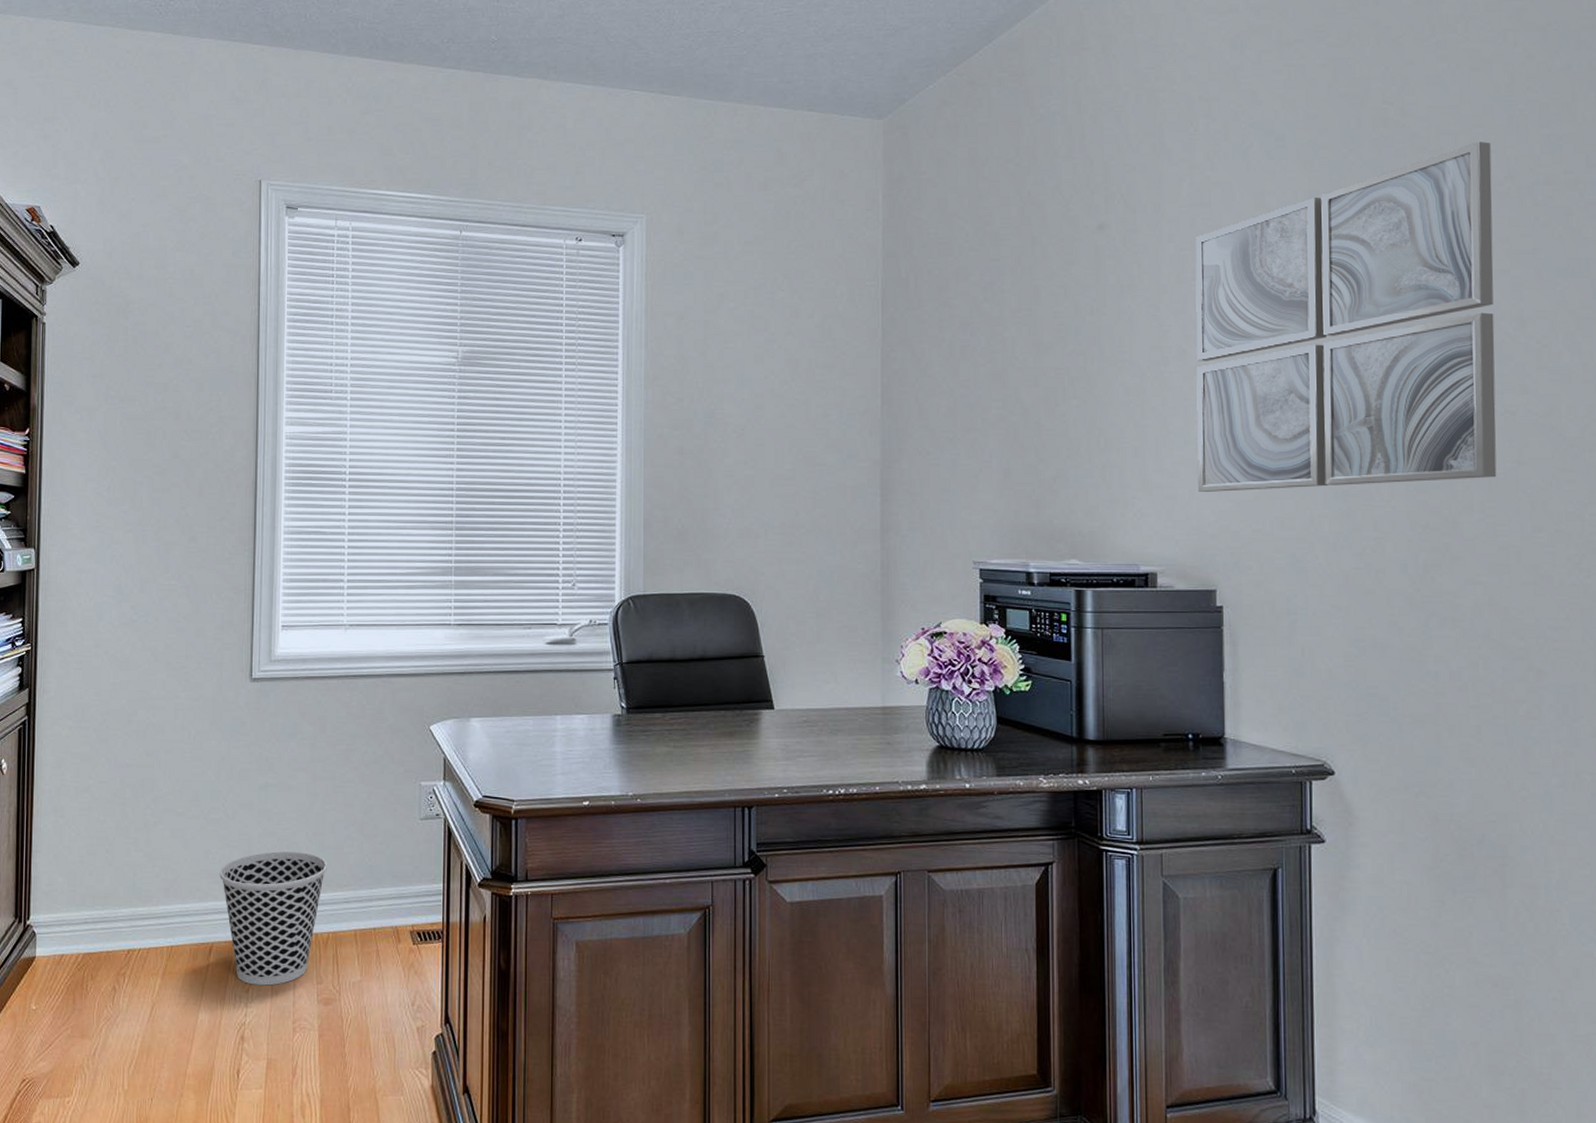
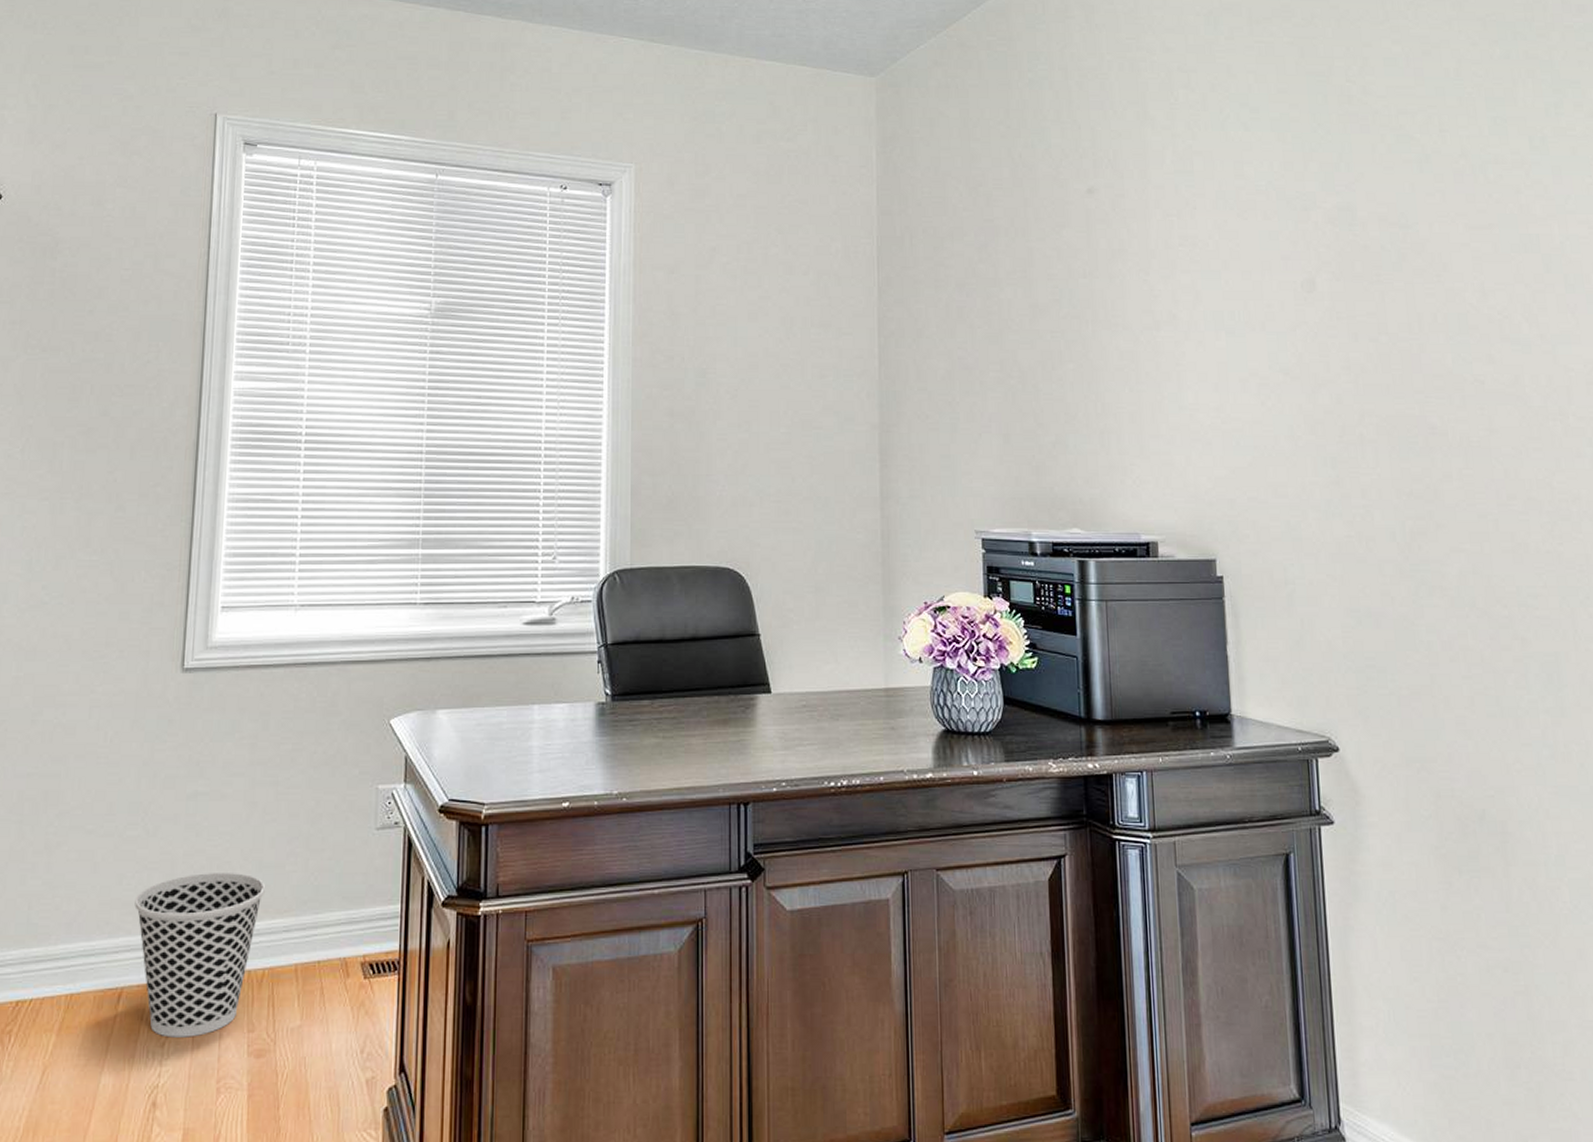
wall art: present [1195,142,1497,492] -> none [1181,121,1471,459]

